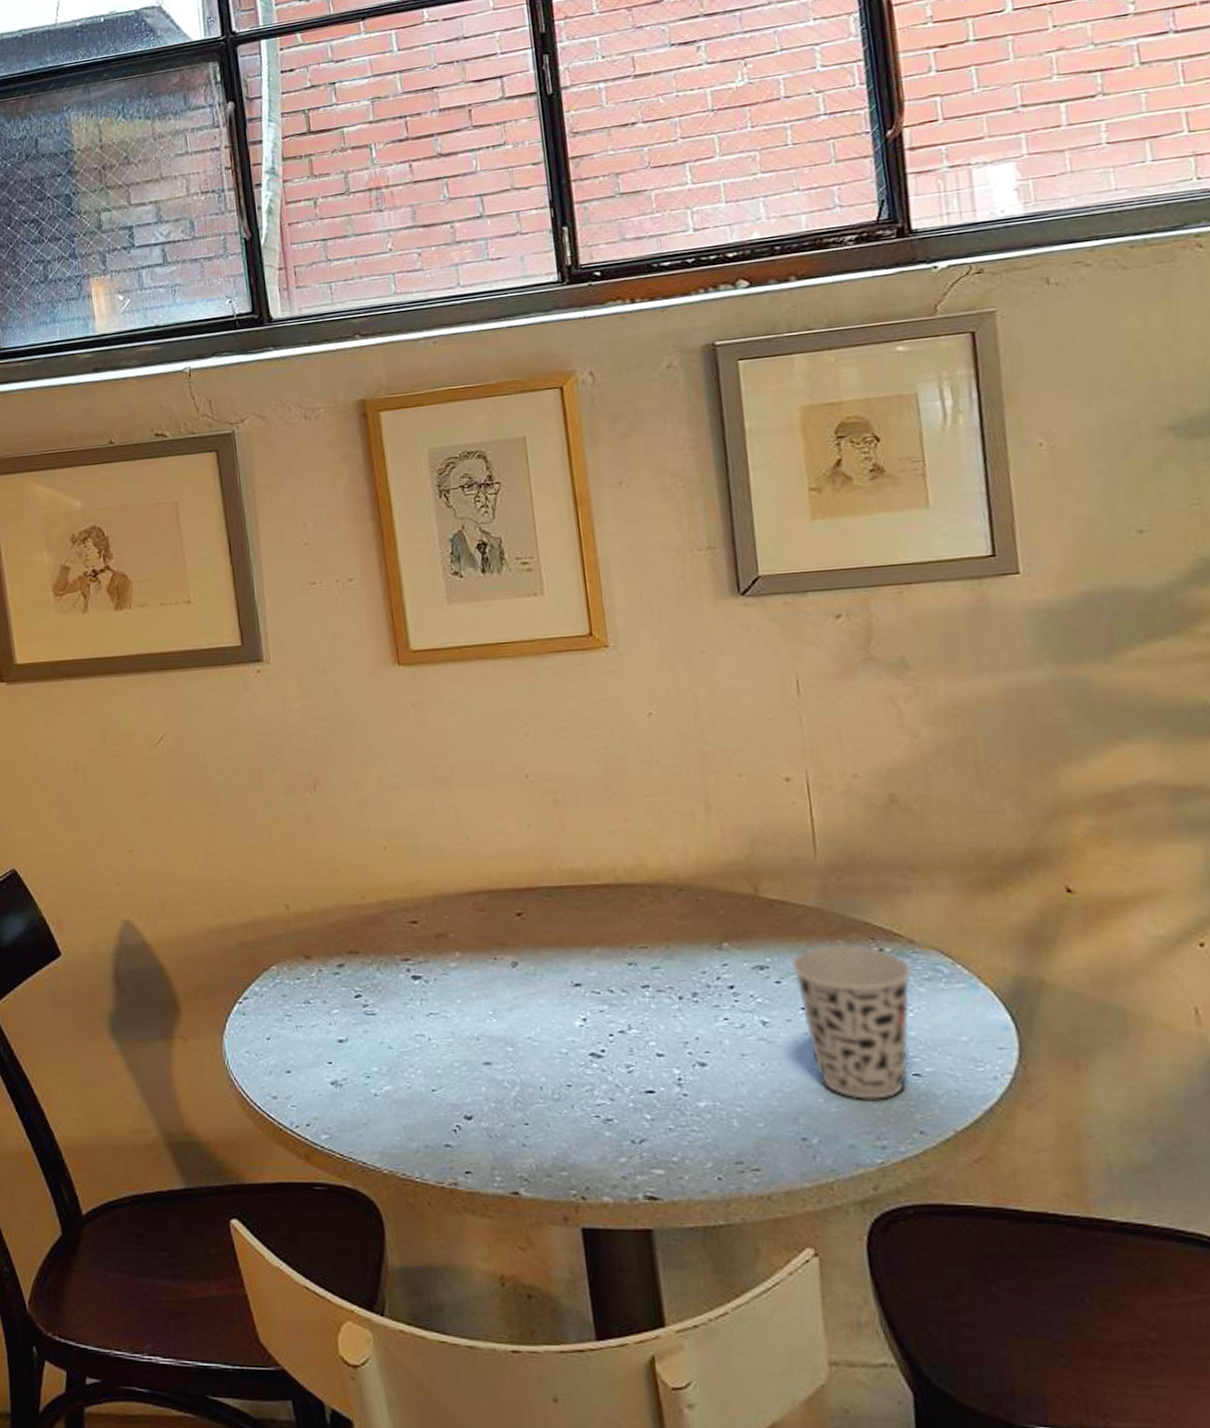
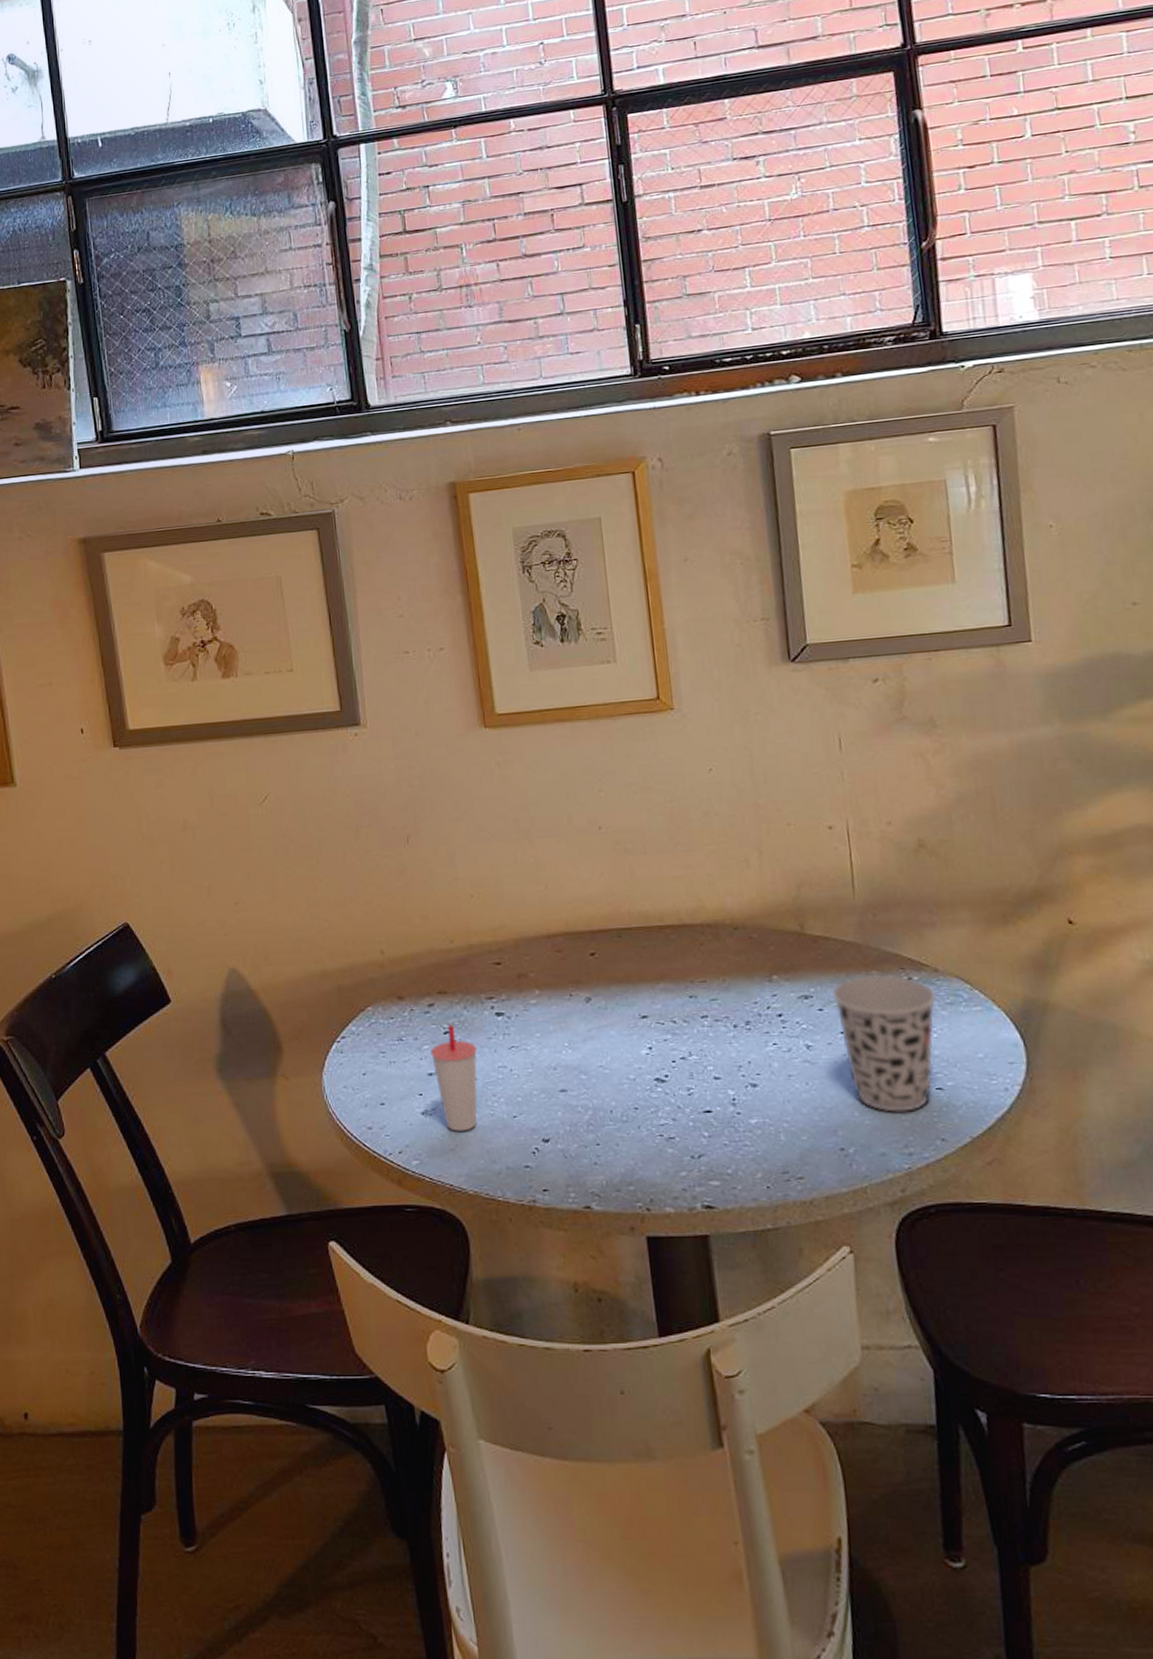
cup: none [340,987,392,1104] -> present [430,1024,477,1131]

